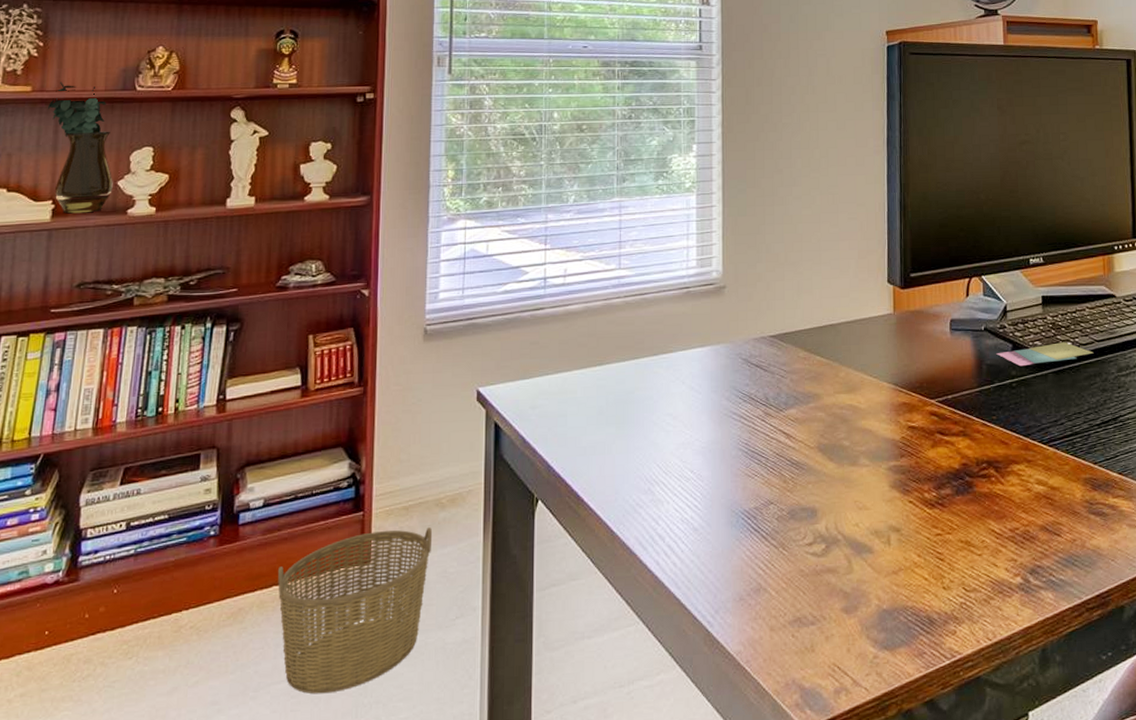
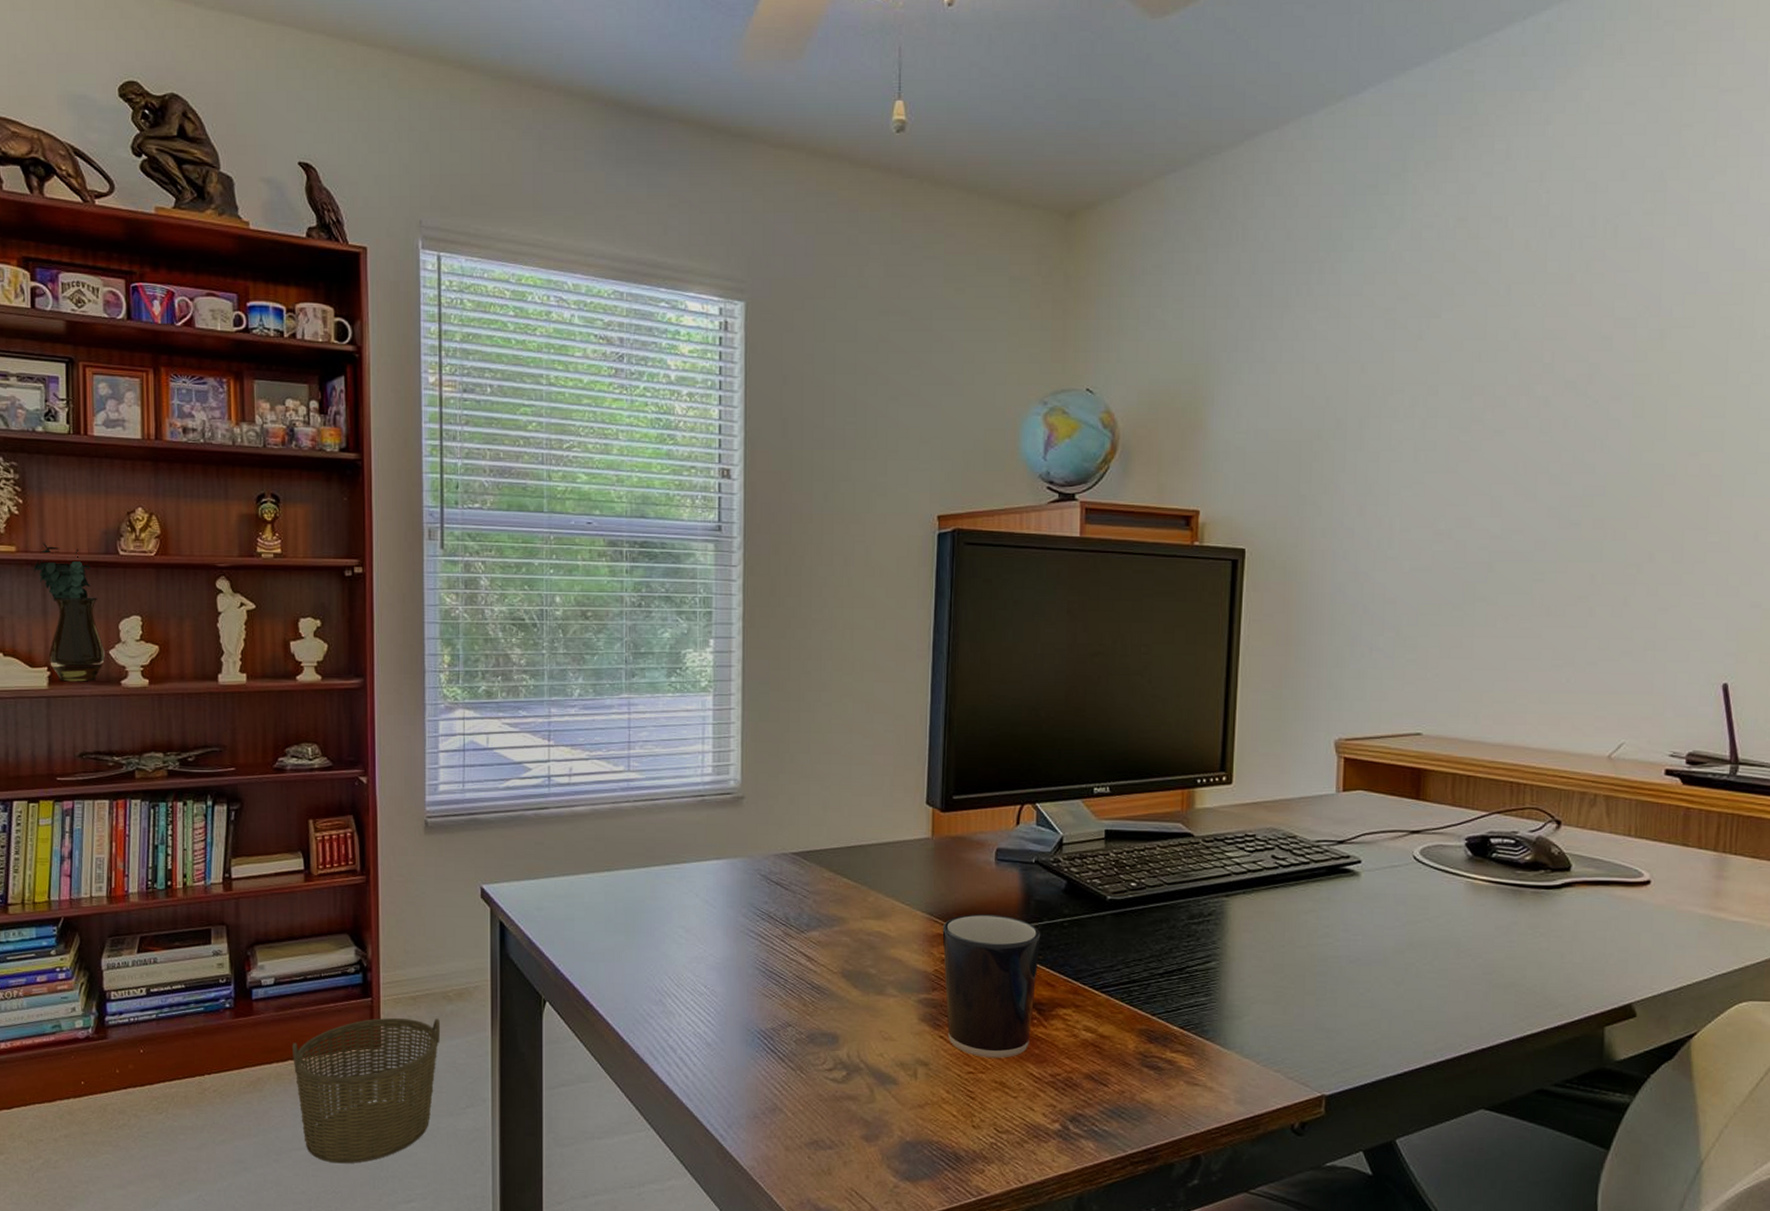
mug: none [907,380,994,519] -> present [942,914,1041,1058]
sticky notes: present [996,342,1094,367] -> none [1047,882,1162,905]

